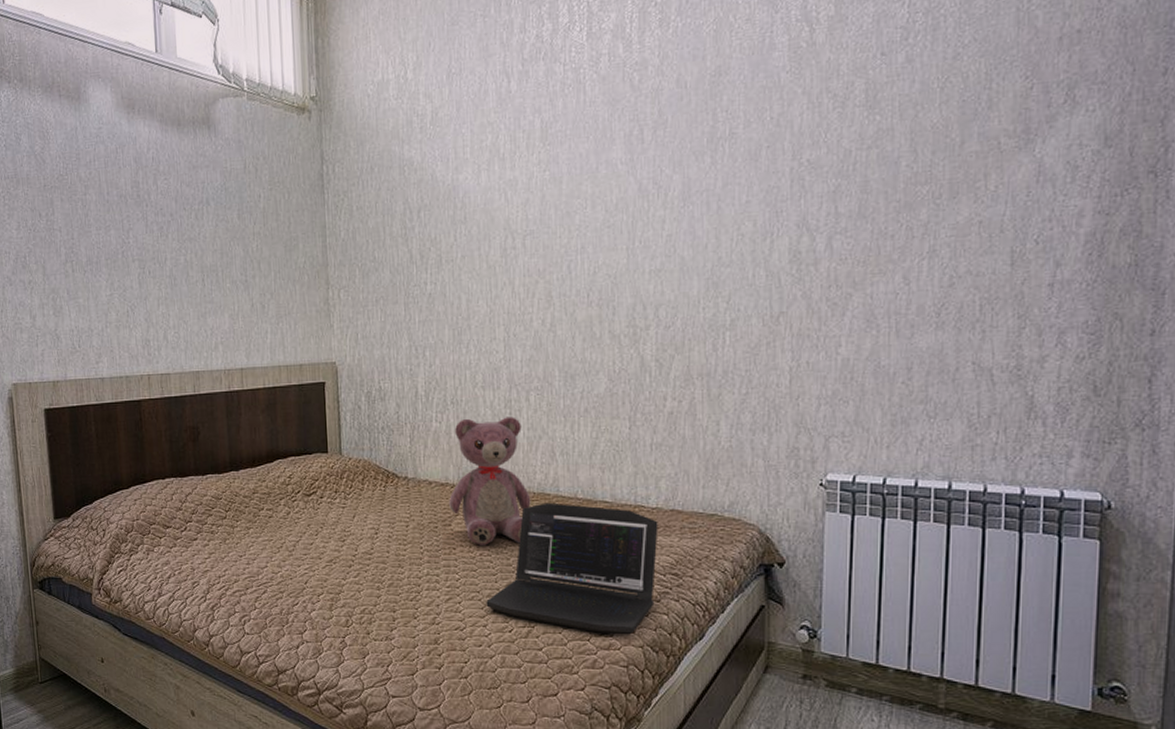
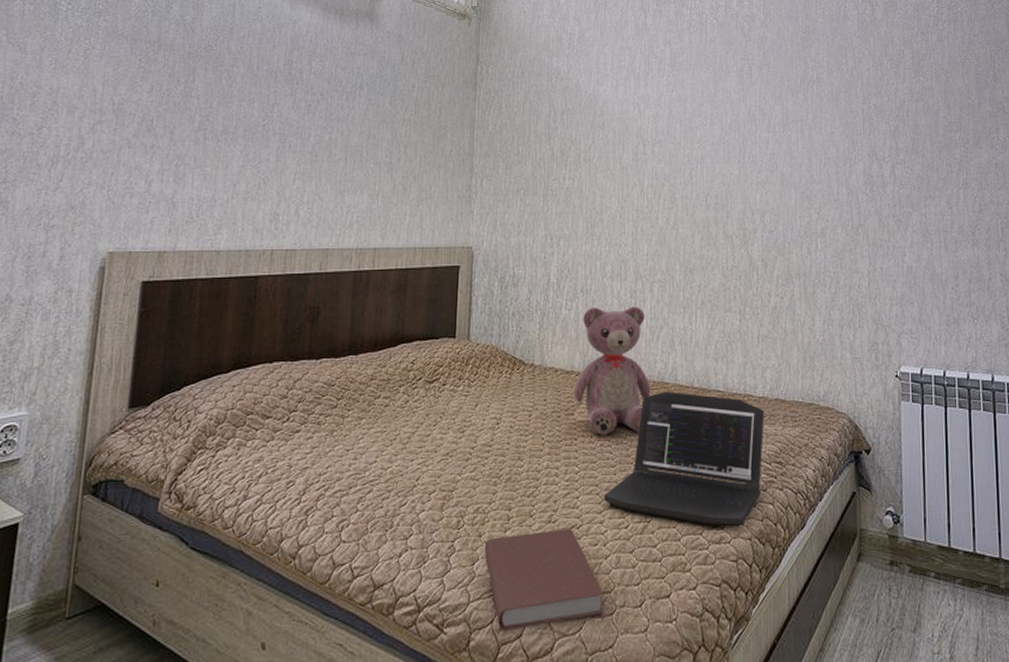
book: none [373,629,491,715] -> present [484,527,604,631]

